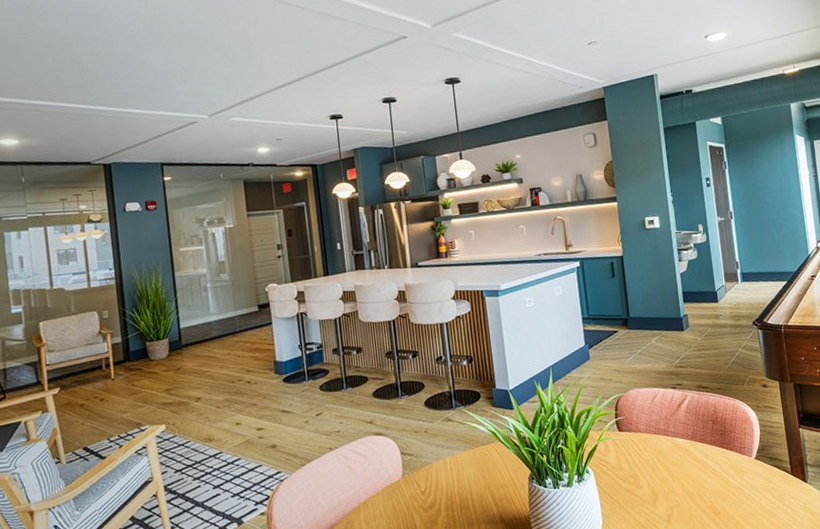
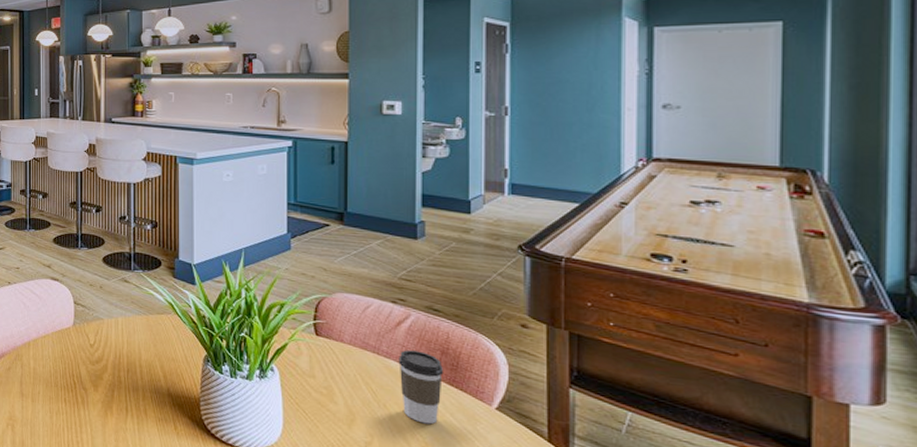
coffee cup: none [683,425,717,486] -> present [398,350,443,424]

